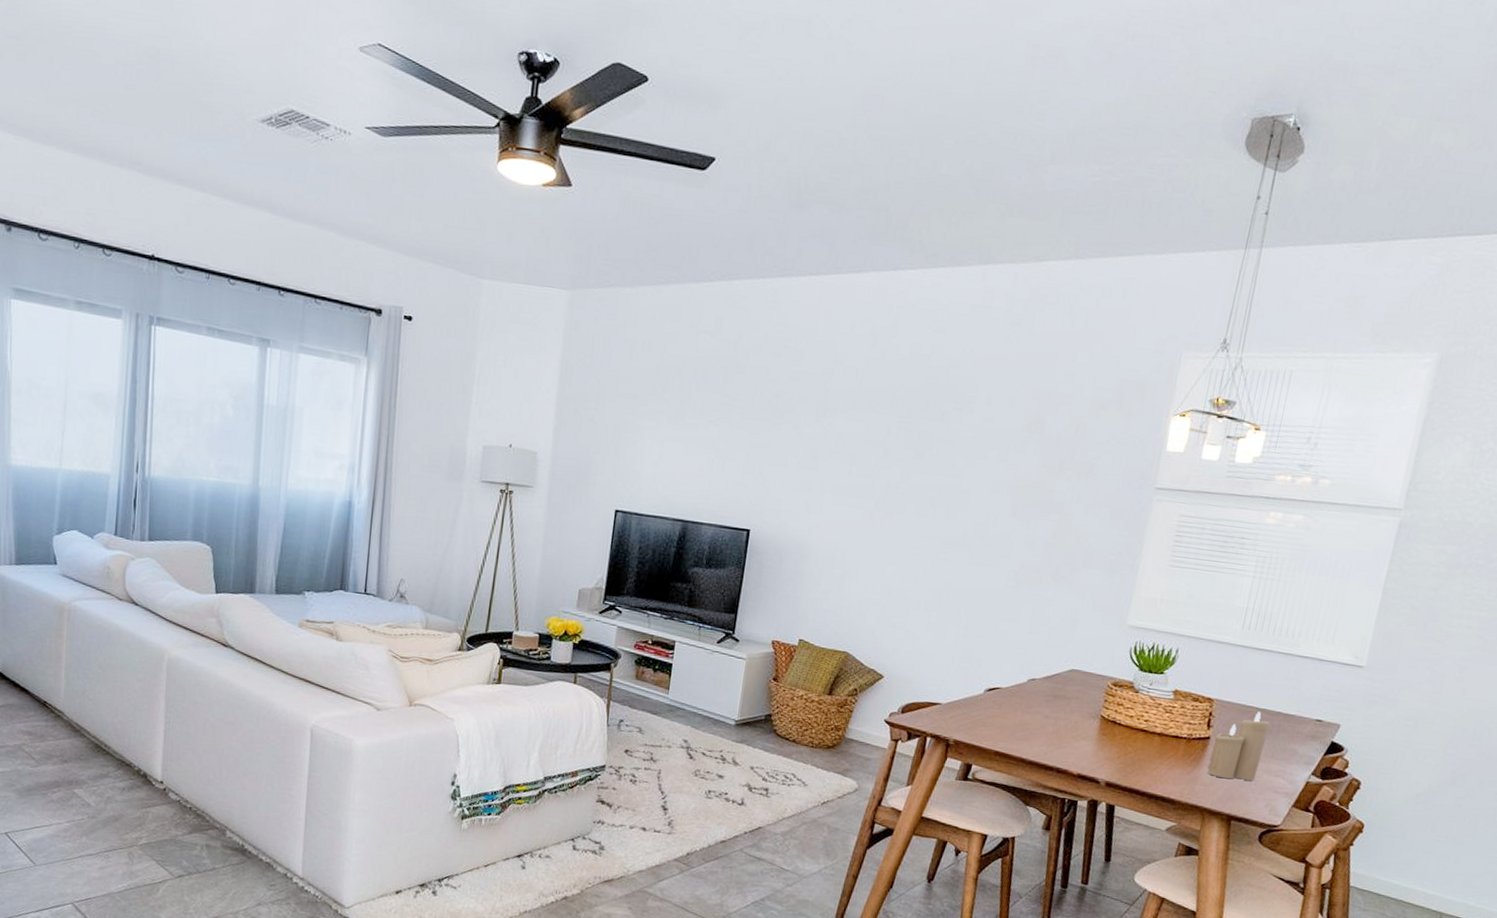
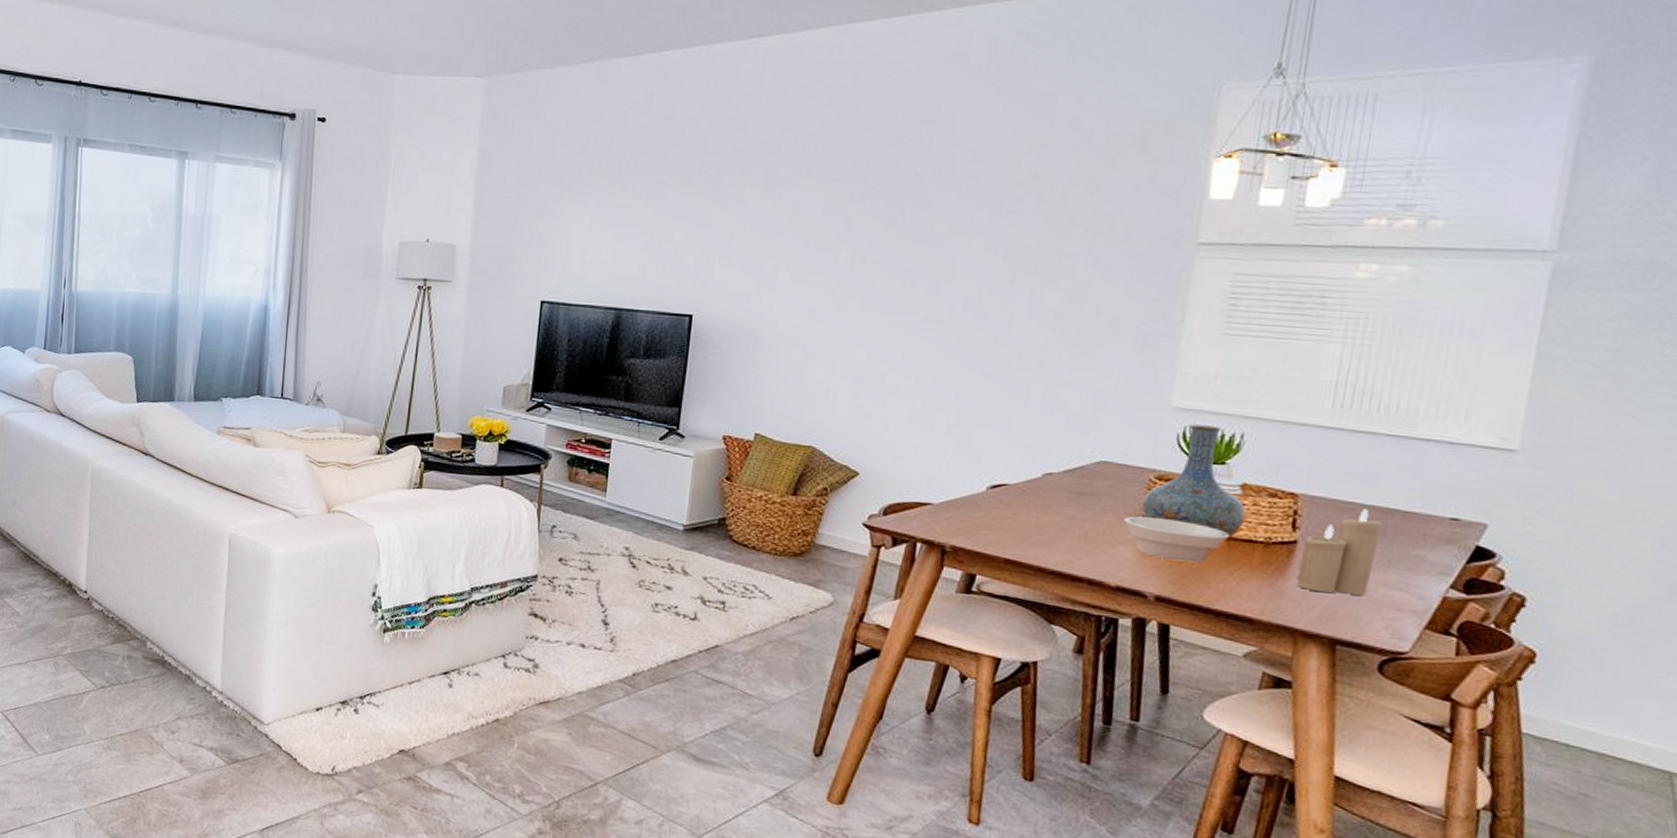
bowl: none [1086,715,1163,755] -> present [1123,516,1230,563]
vase: none [1100,640,1176,735] -> present [1141,424,1246,539]

